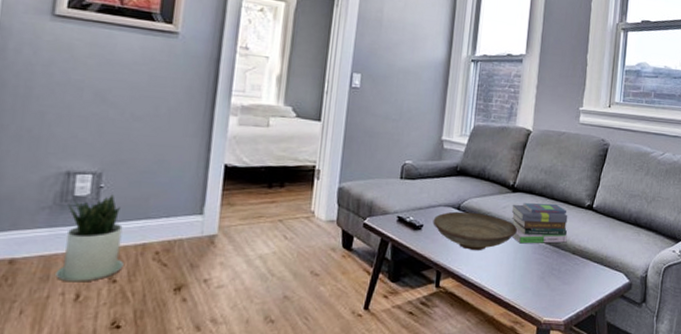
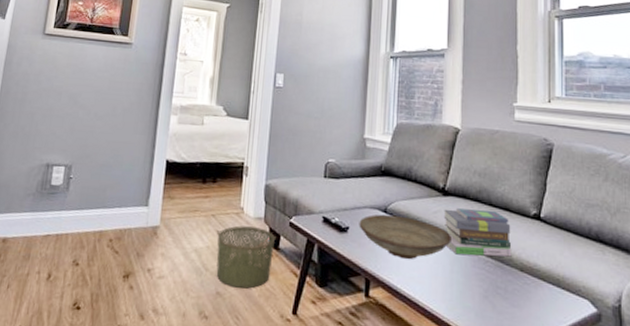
planter: present [55,194,124,282] -> none [34,185,85,263]
basket: none [283,229,349,290] -> present [216,225,276,289]

